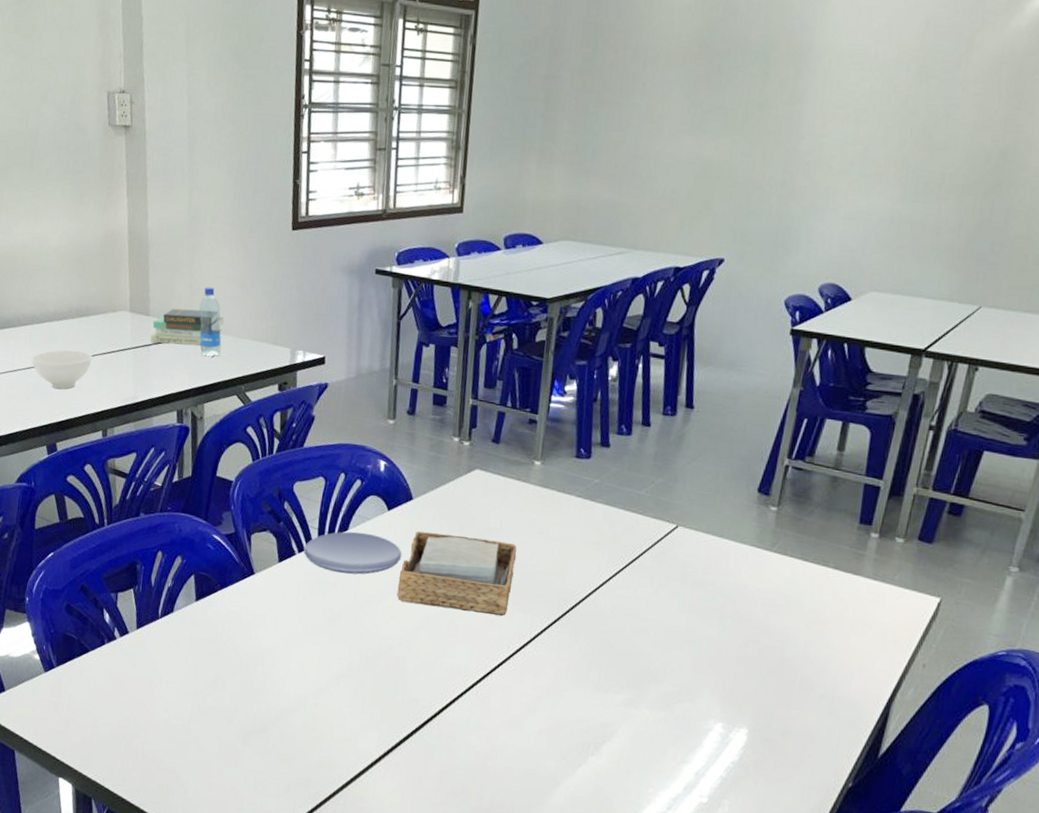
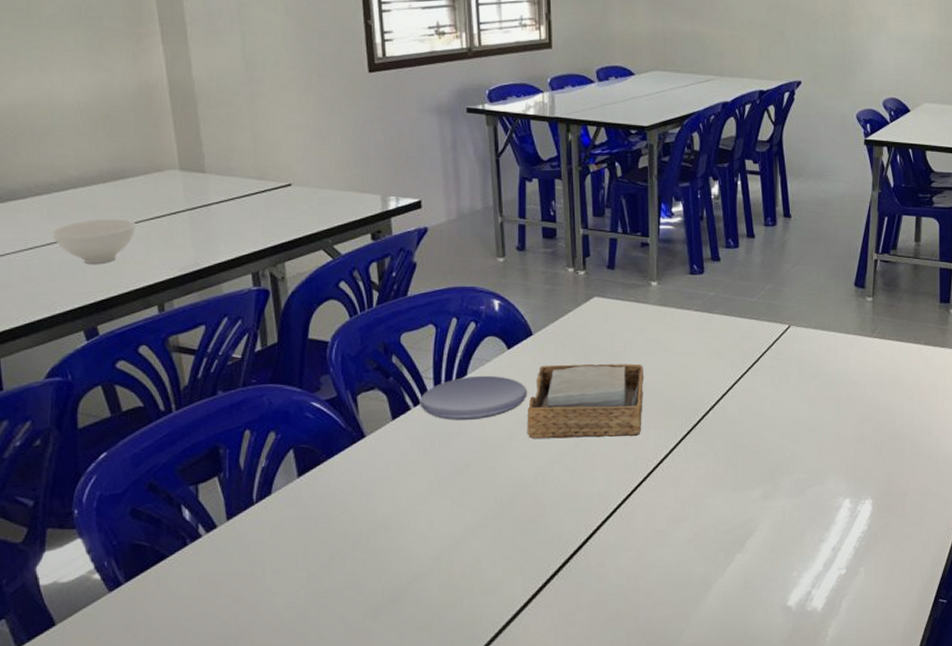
books: present [150,308,225,345] -> none [209,162,300,202]
bottle: present [199,287,222,357] -> none [268,137,299,212]

